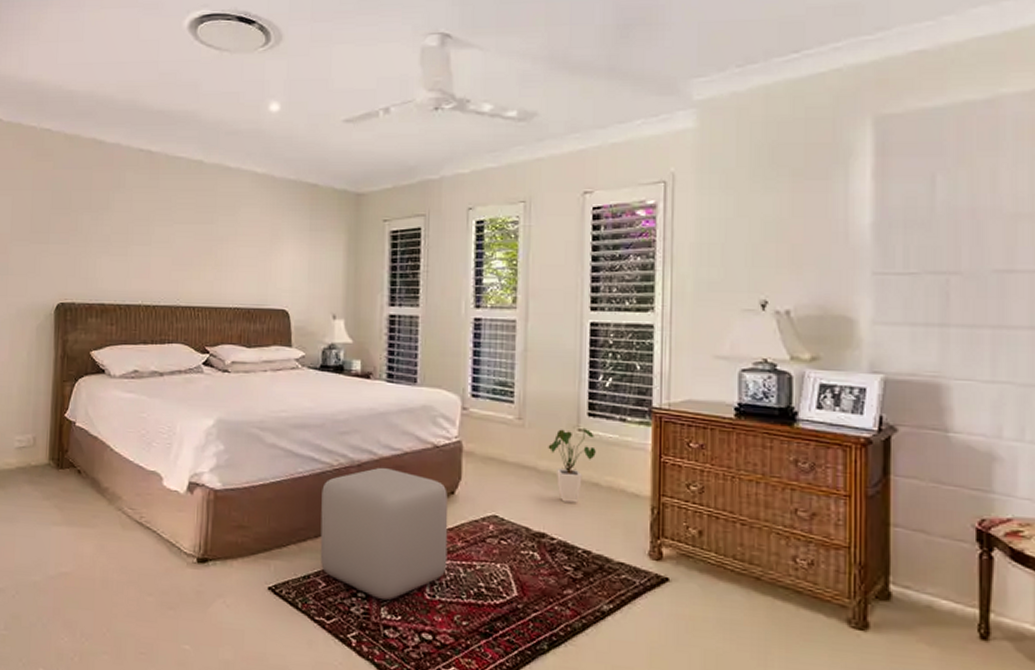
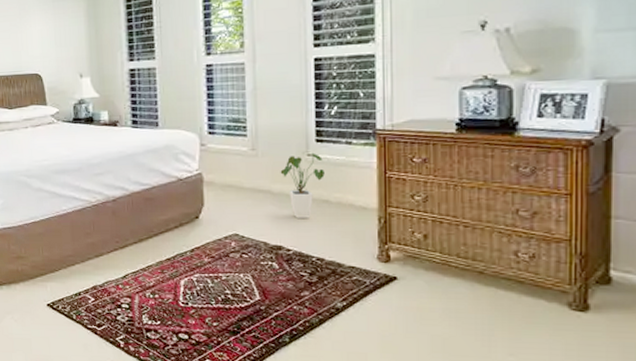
pouf: present [320,467,448,601] -> none [84,200,197,309]

